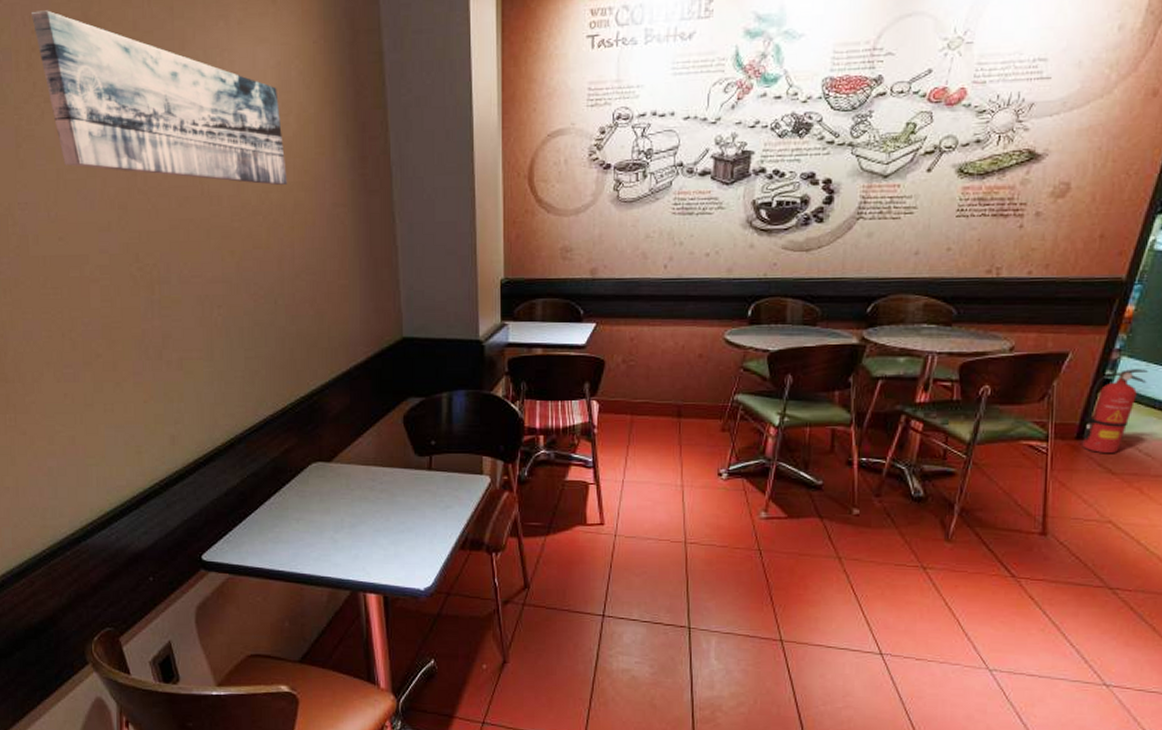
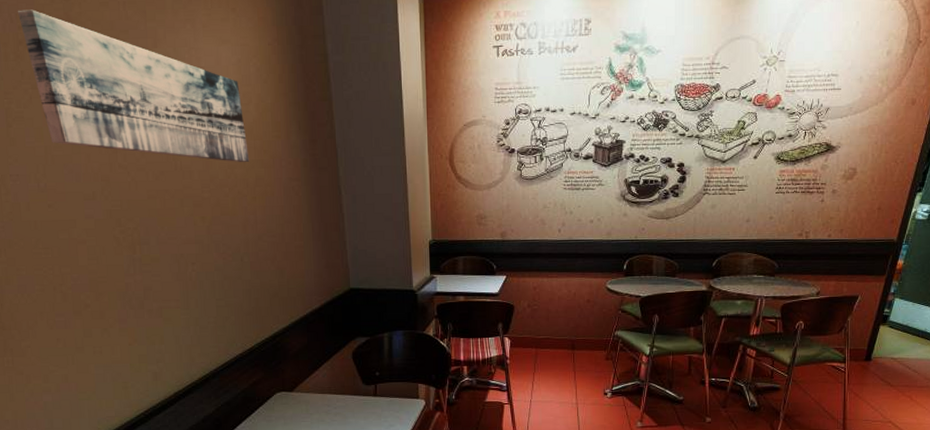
fire extinguisher: present [1082,369,1148,454] -> none [869,308,914,371]

